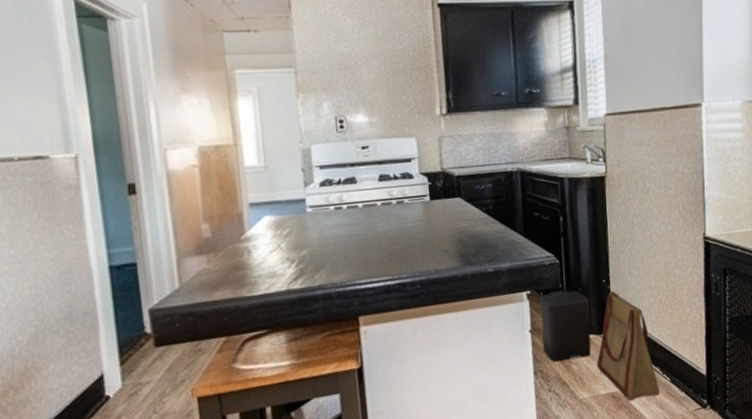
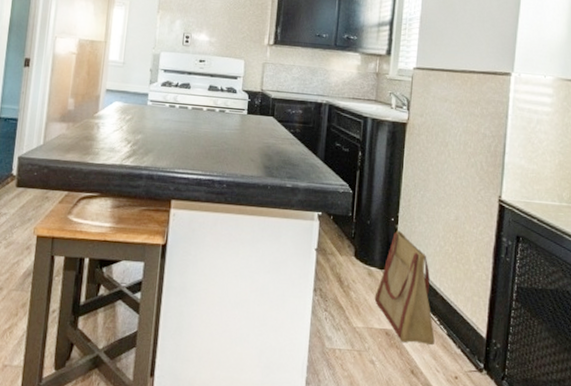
pedal bin: present [540,290,592,362] -> none [325,218,376,288]

